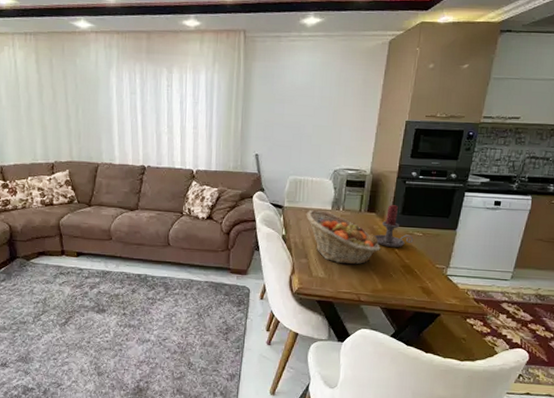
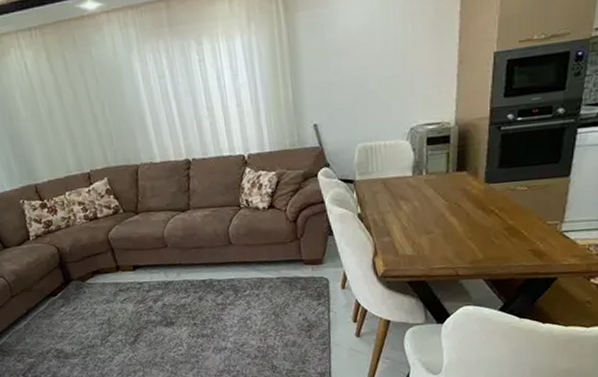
fruit basket: present [306,209,381,265] -> none [382,178,477,237]
candle holder: present [374,205,414,248] -> none [467,158,517,209]

